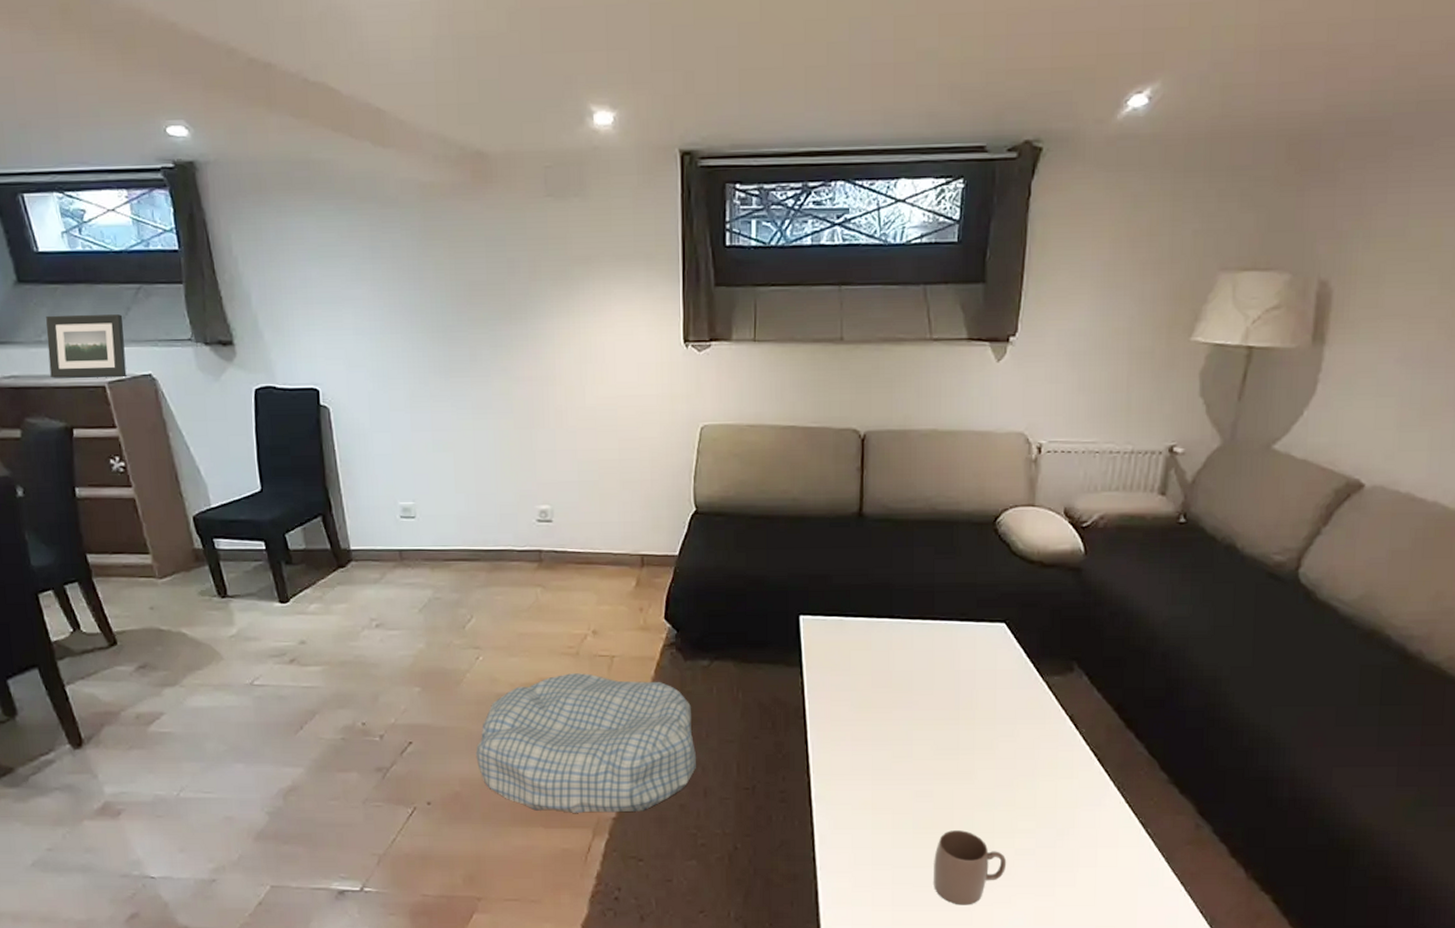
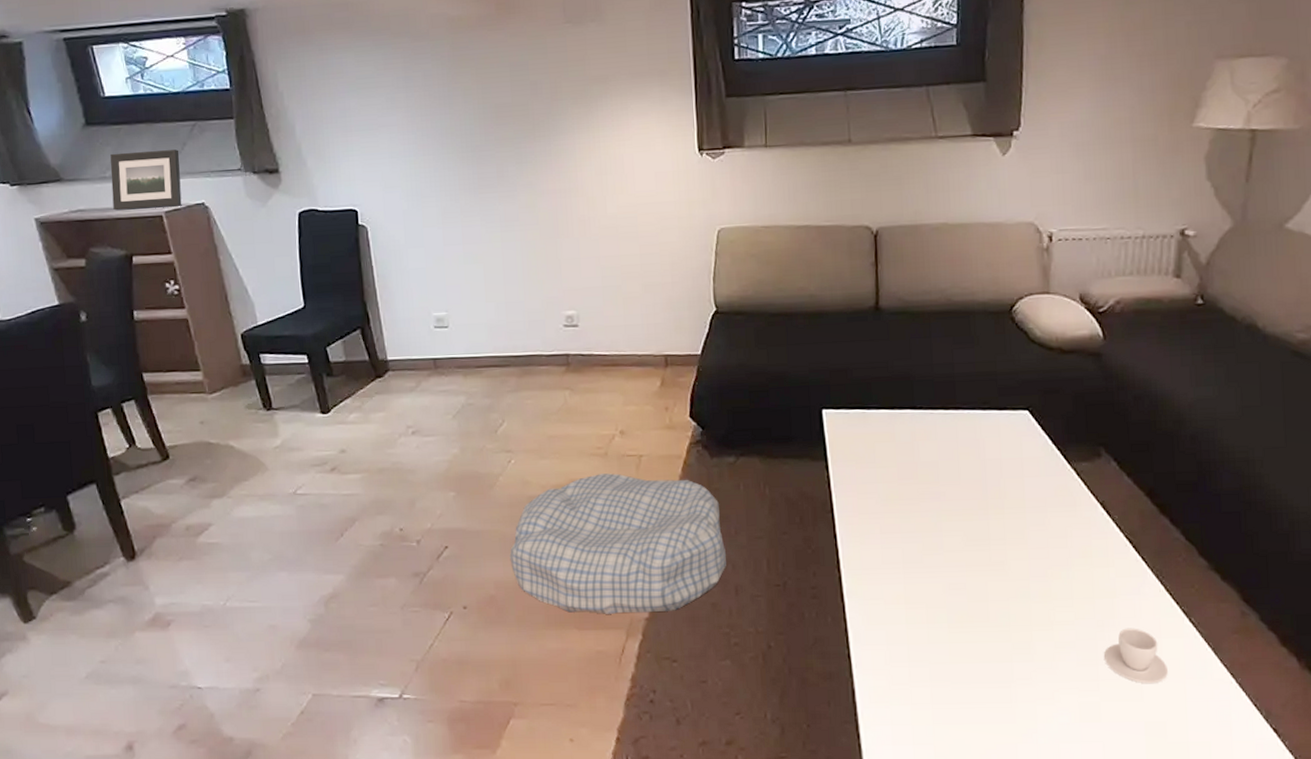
mug: present [934,830,1007,905] -> none [971,623,1047,702]
teacup: none [1062,837,1121,891] -> present [1104,628,1168,684]

